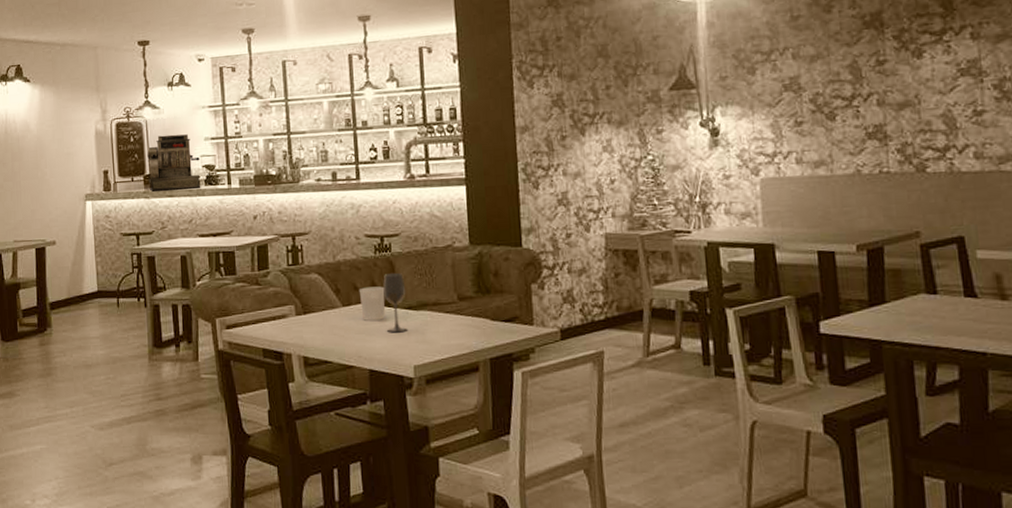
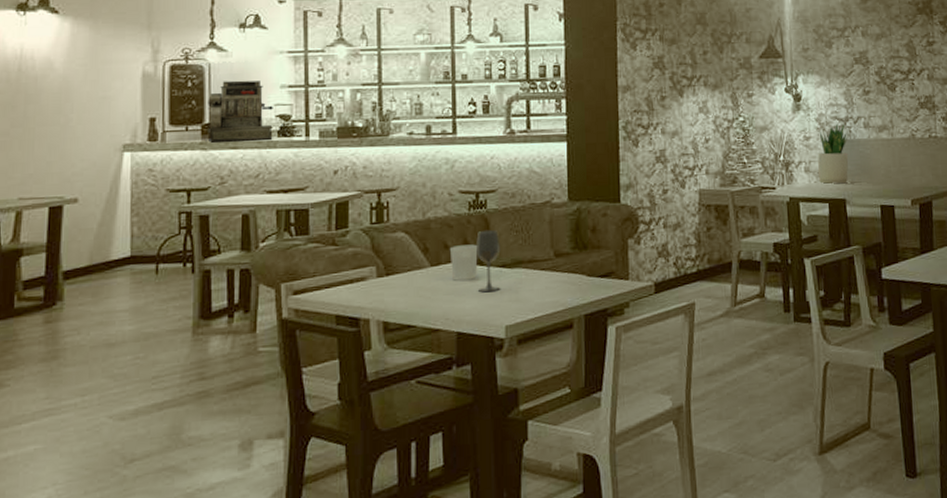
planter: none [740,159,778,227] -> present [818,123,849,184]

